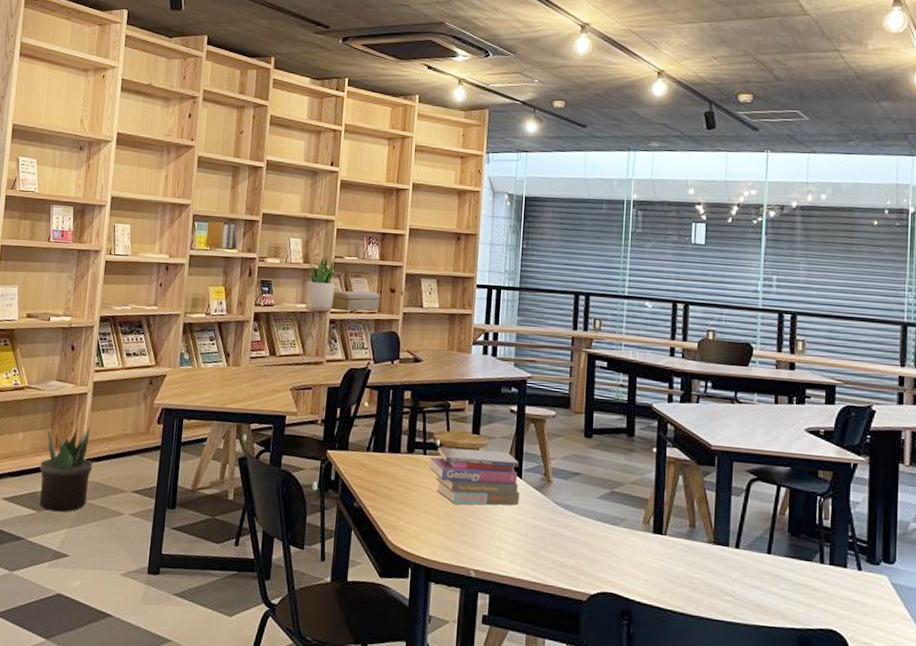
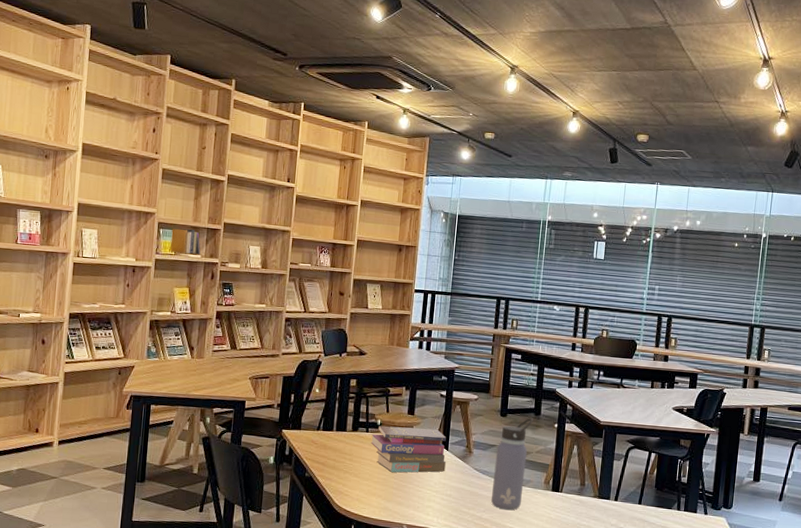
planter: present [40,424,93,512] -> none [14,410,66,488]
planter: present [305,255,336,312] -> none [263,262,291,312]
decorative box: present [331,290,380,312] -> none [286,293,331,312]
water bottle: none [576,439,625,556] -> present [490,417,533,510]

